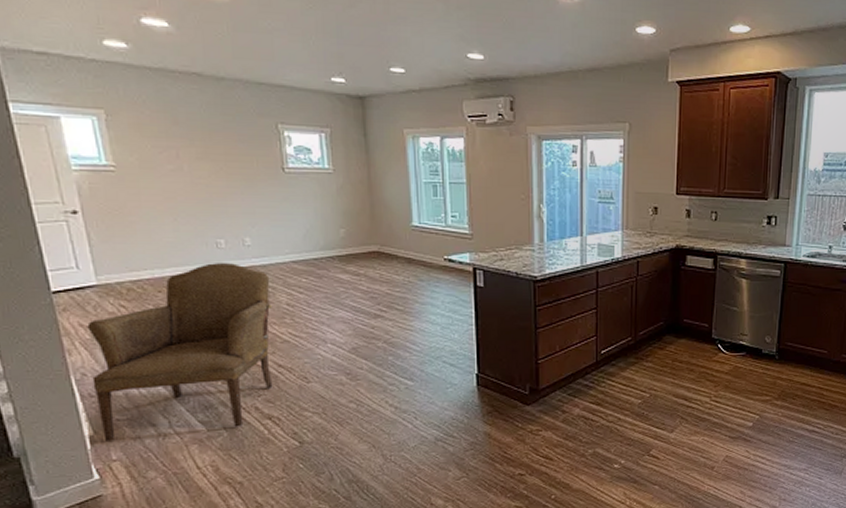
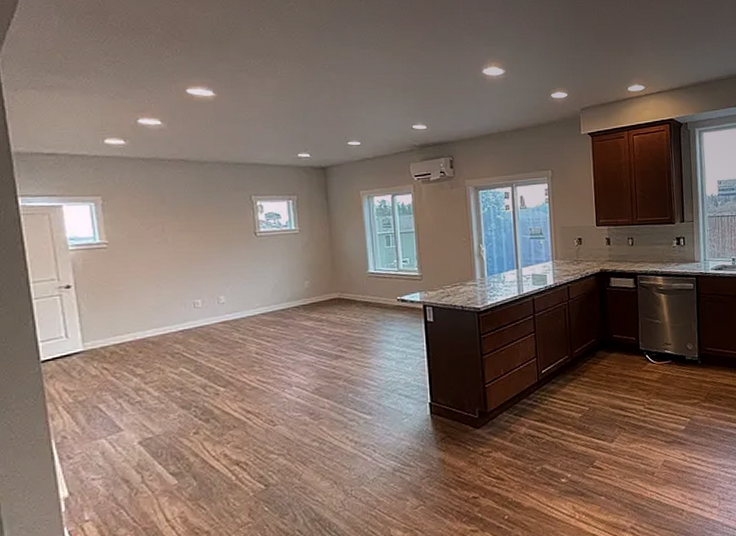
armchair: present [87,263,273,441] -> none [71,320,244,502]

